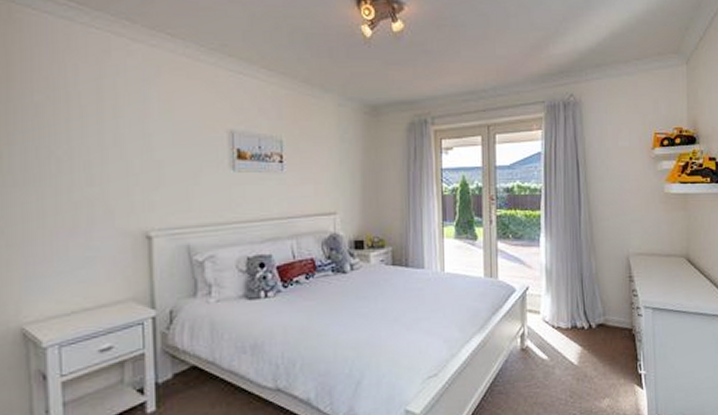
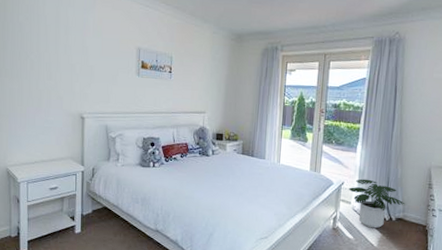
potted plant: none [535,279,605,342] -> present [348,179,405,229]

